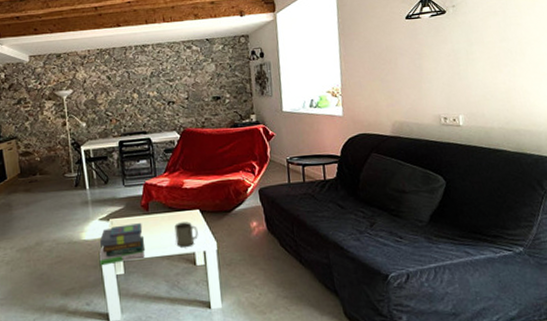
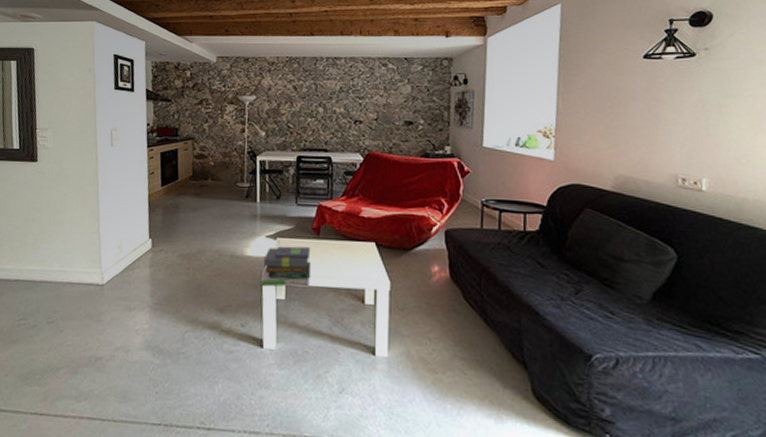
mug: present [174,222,198,247] -> none [345,253,371,282]

